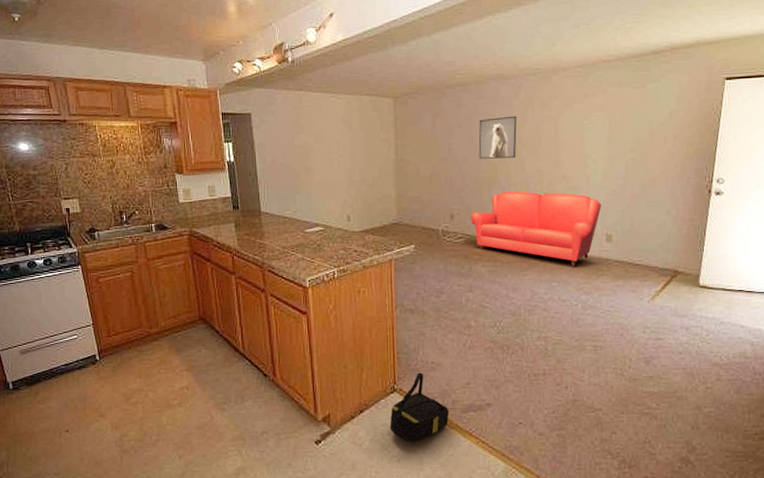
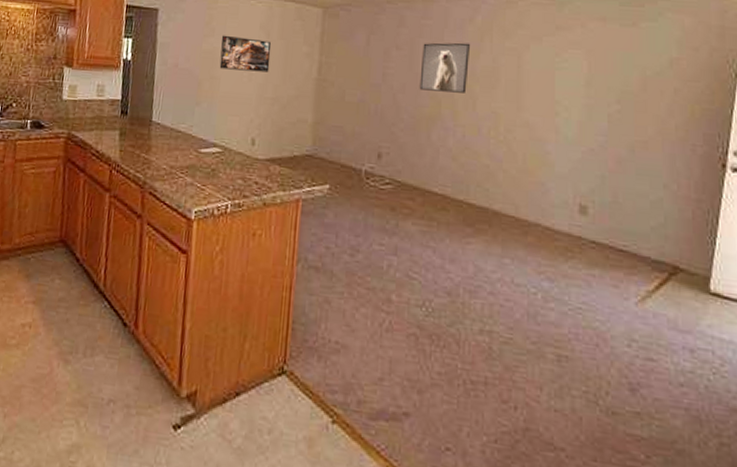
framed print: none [310,130,355,160] -> present [219,35,271,73]
backpack: present [390,372,450,442] -> none [271,353,353,450]
sofa: present [470,191,602,266] -> none [402,132,575,241]

